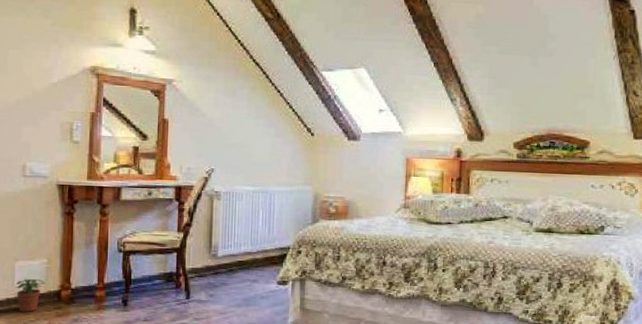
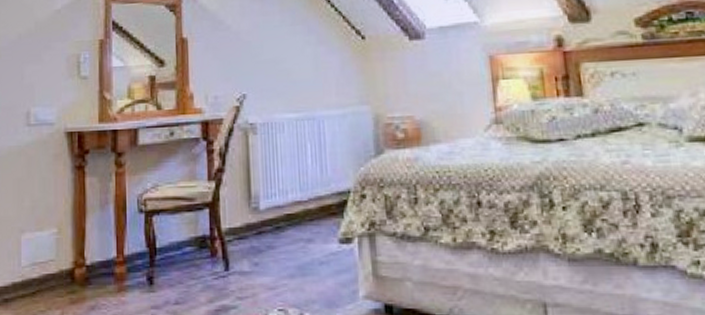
potted plant: present [16,279,46,312] -> none [23,256,57,300]

